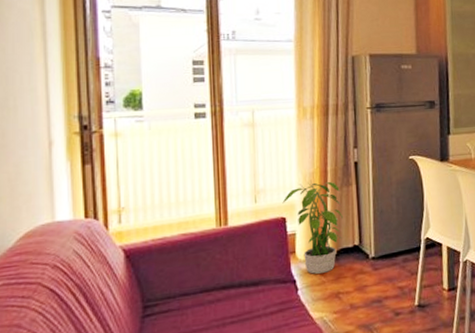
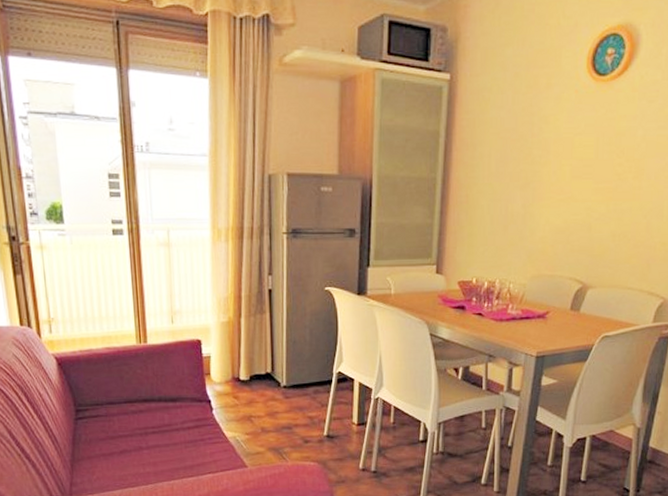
potted plant: present [282,180,344,275] -> none [197,305,257,397]

